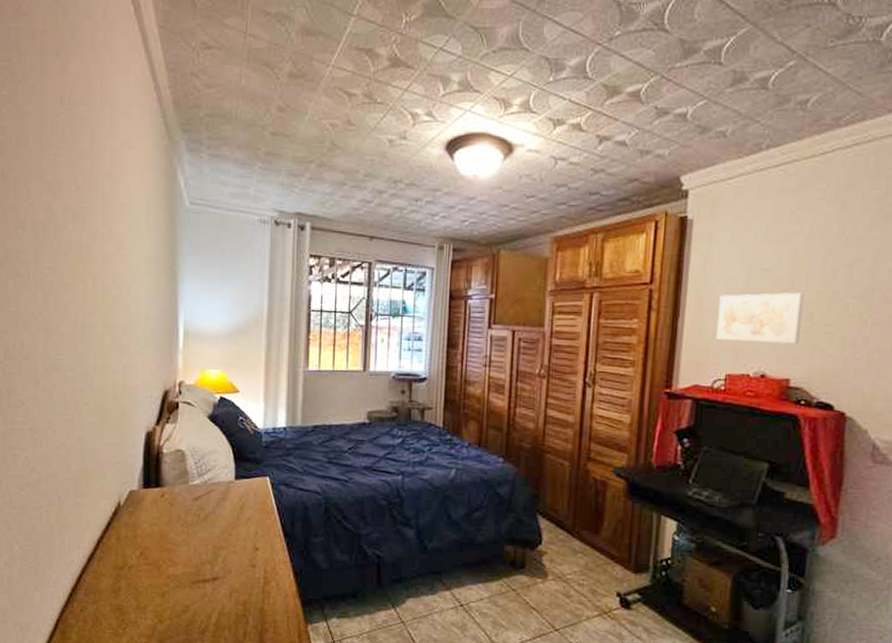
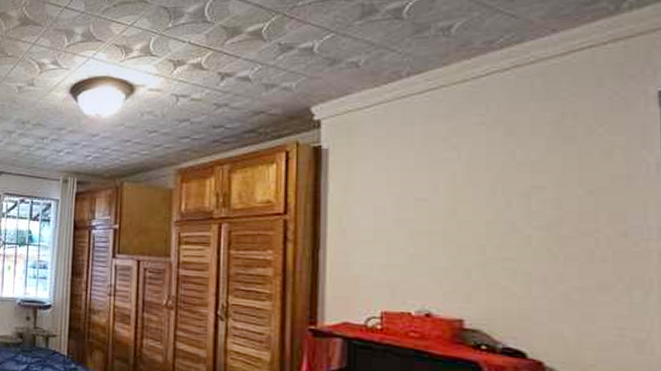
wall art: present [716,292,805,344] -> none [366,223,472,280]

